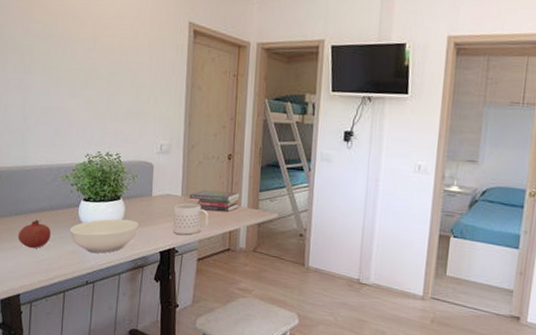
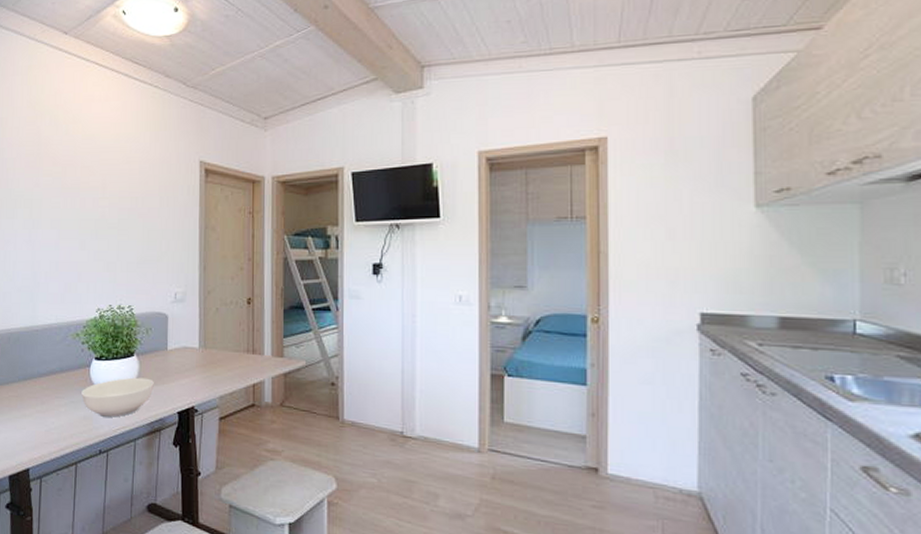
fruit: present [18,219,51,249] -> none [27,383,61,416]
mug: present [173,203,209,235] -> none [190,354,230,391]
books: present [190,189,240,213] -> none [208,339,262,363]

